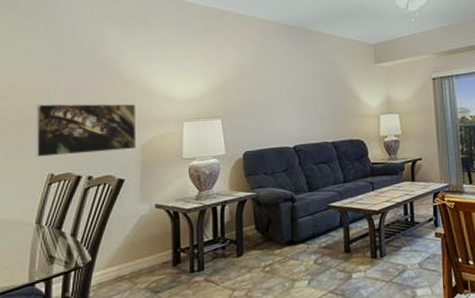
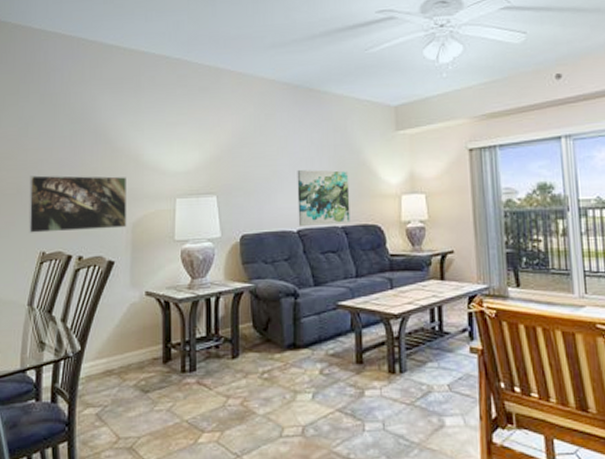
wall art: none [293,96,339,143] -> present [297,170,351,226]

